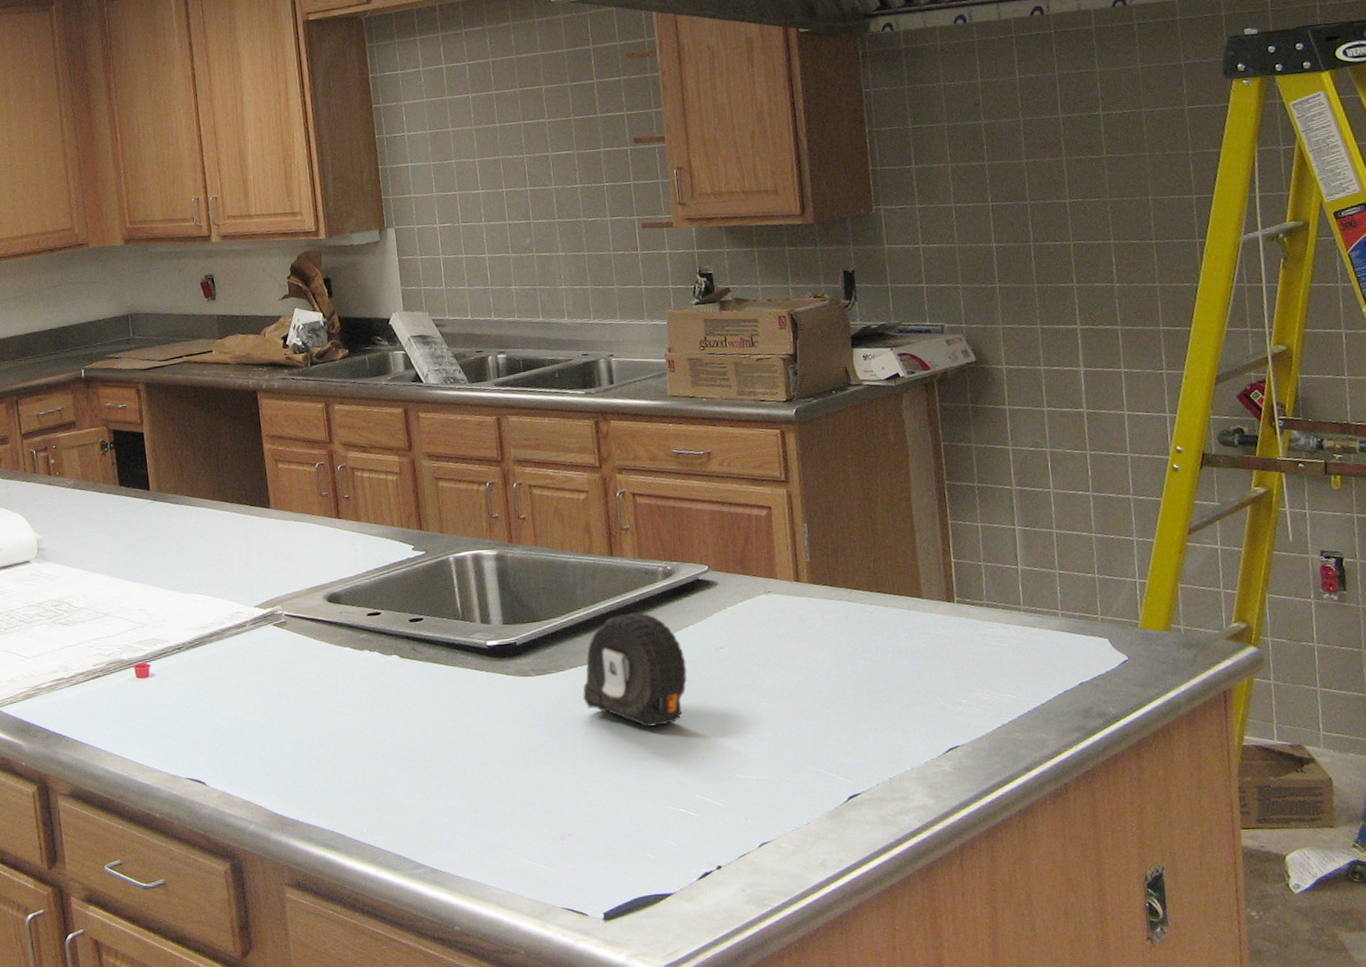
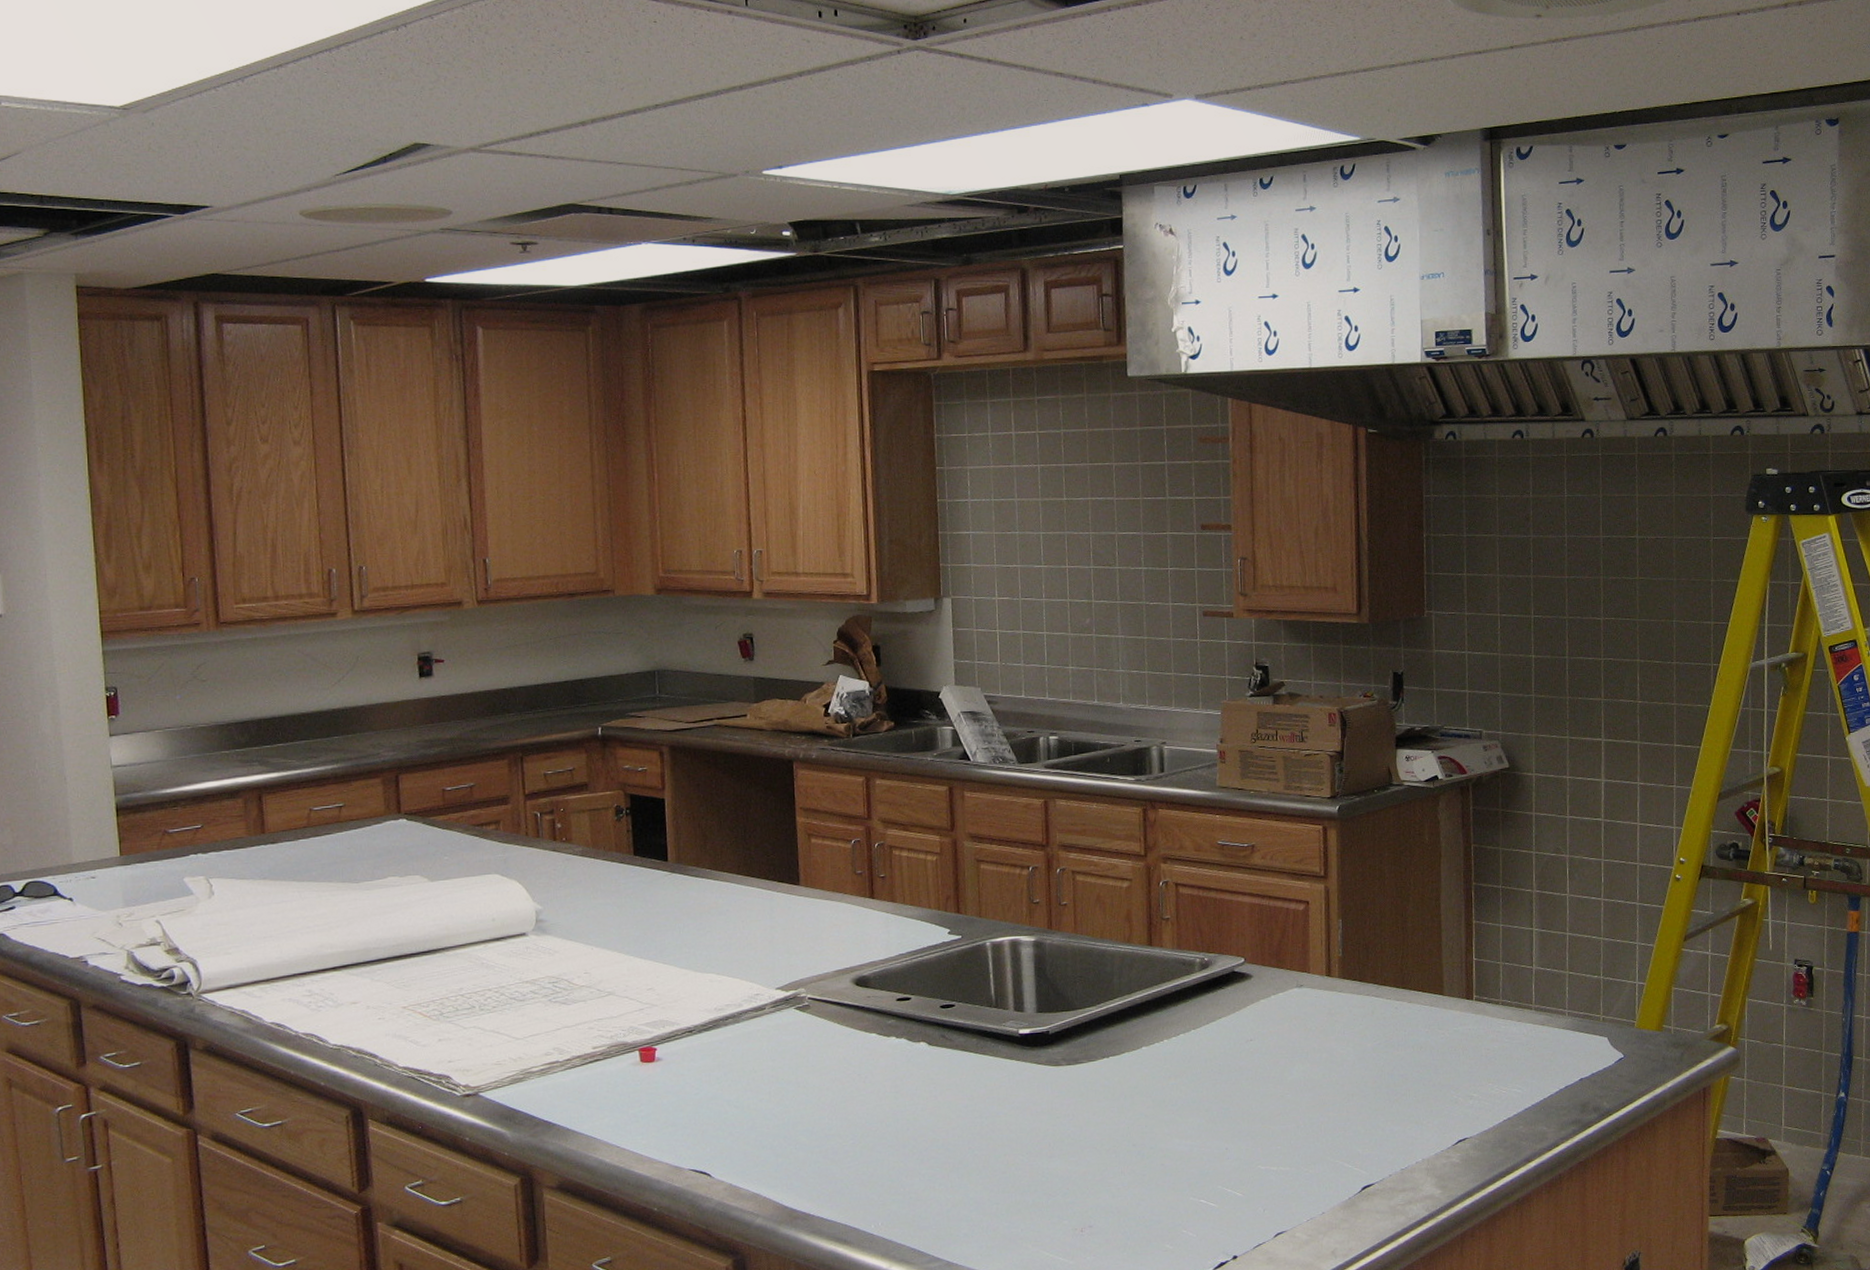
tape measure: present [582,612,687,727] -> none [1112,1003,1217,1118]

